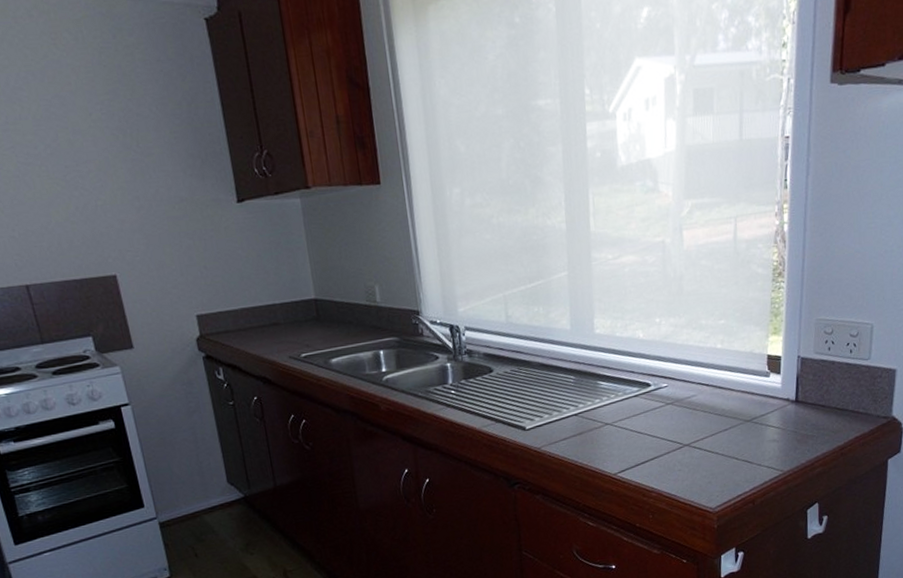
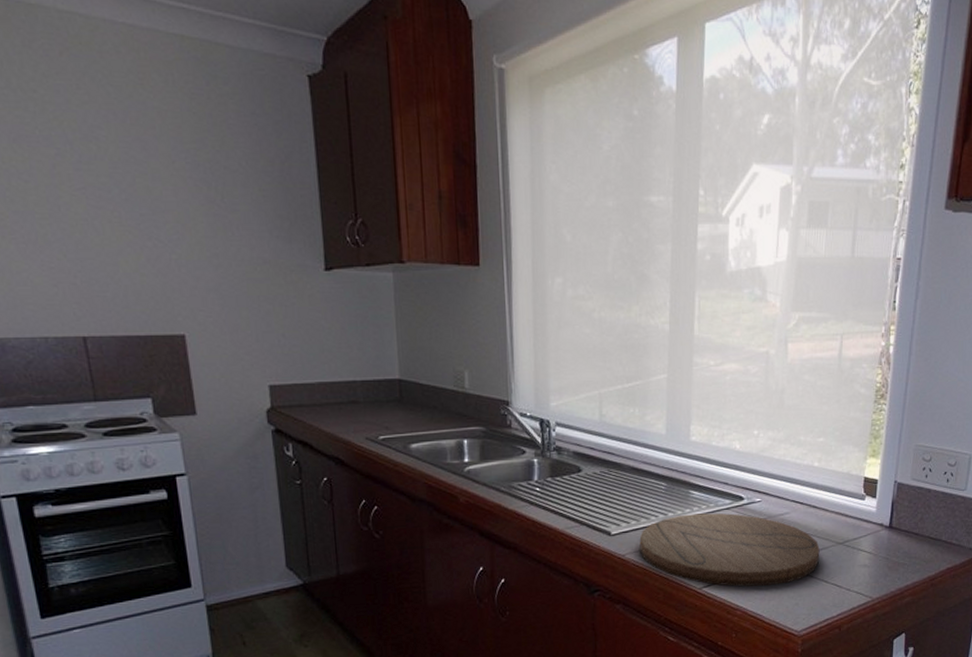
cutting board: none [553,400,729,470] -> present [639,513,820,587]

